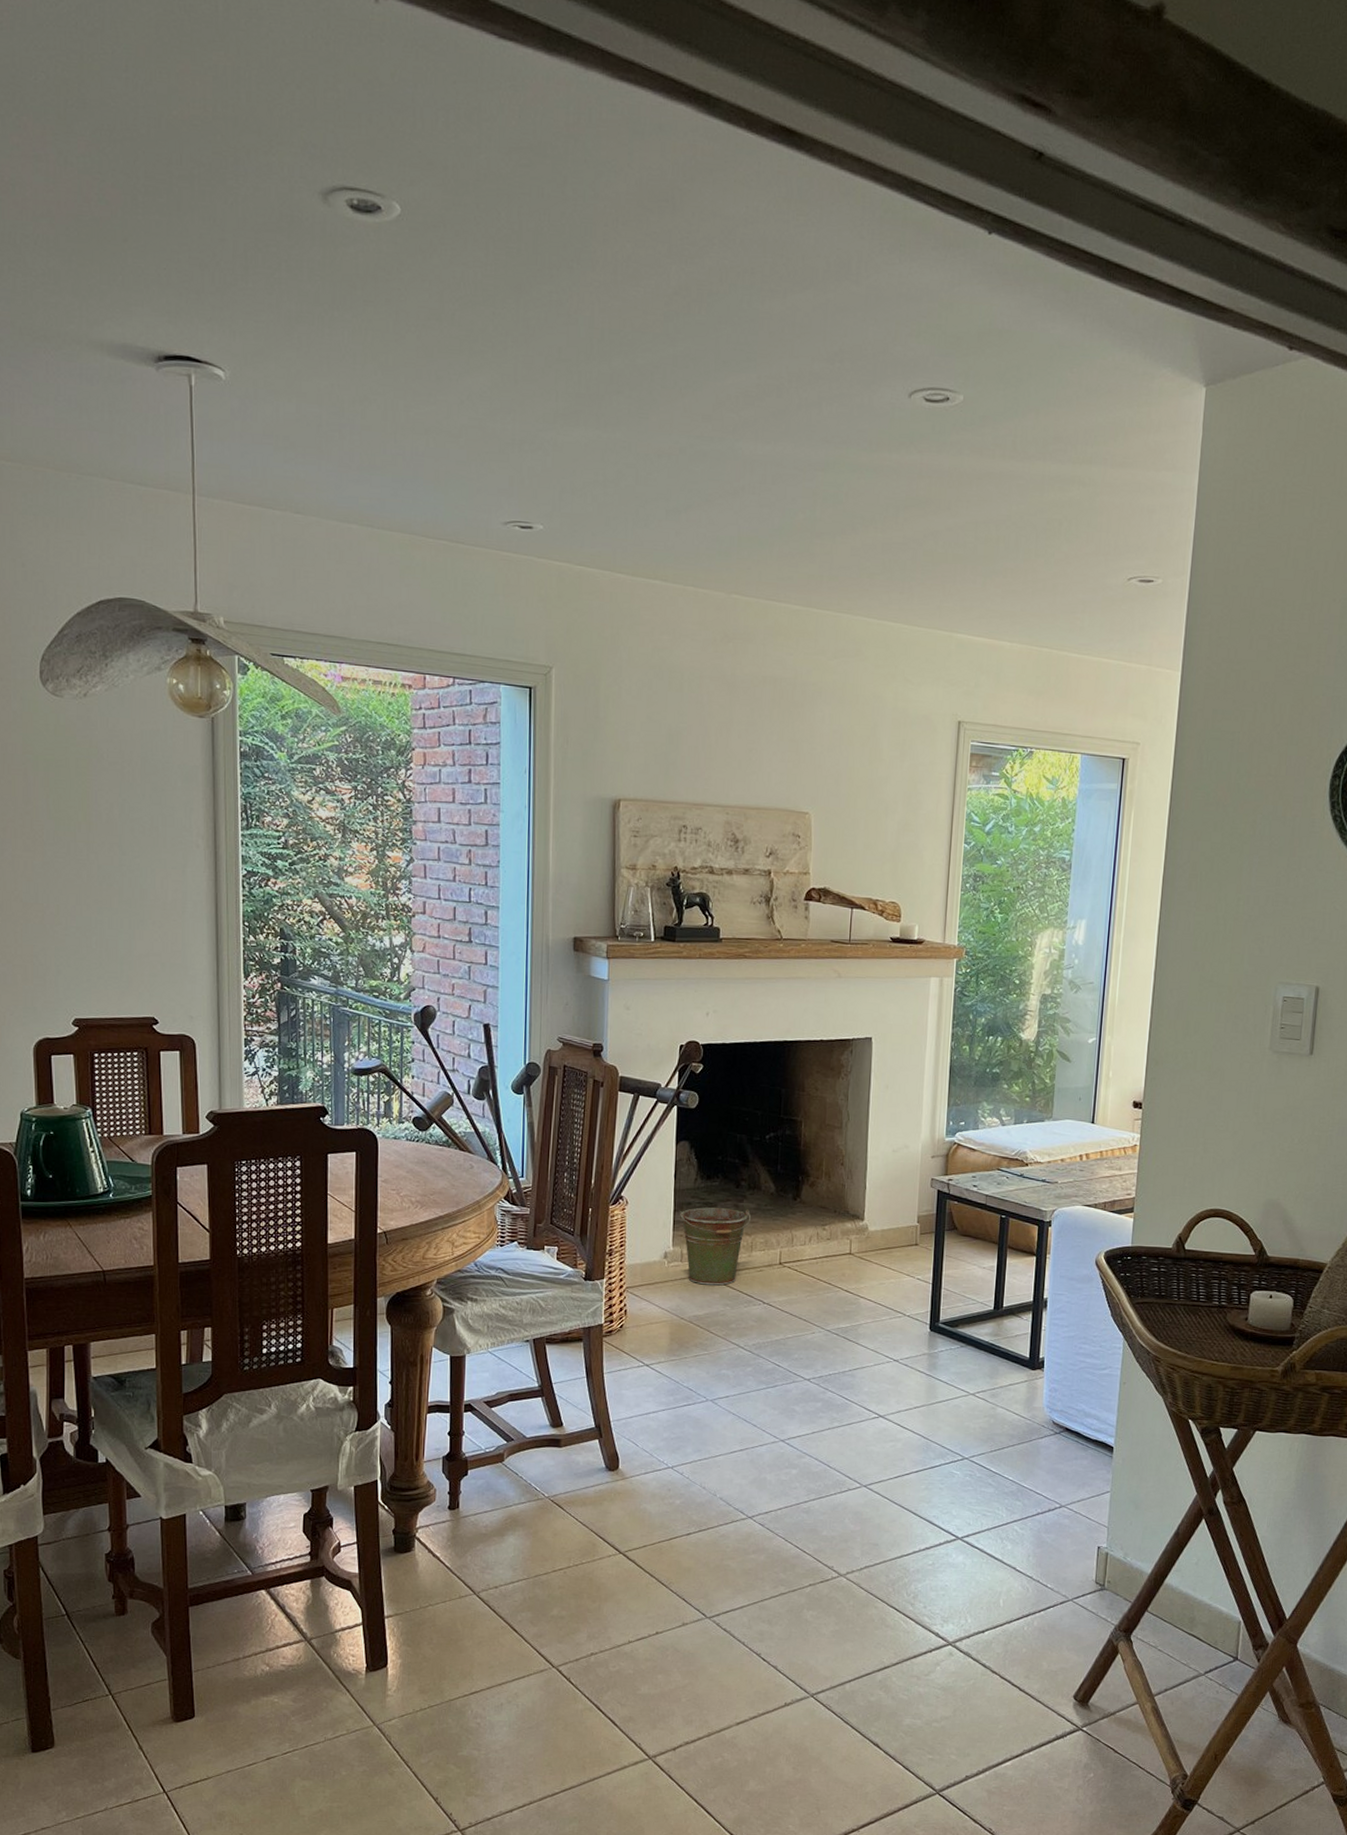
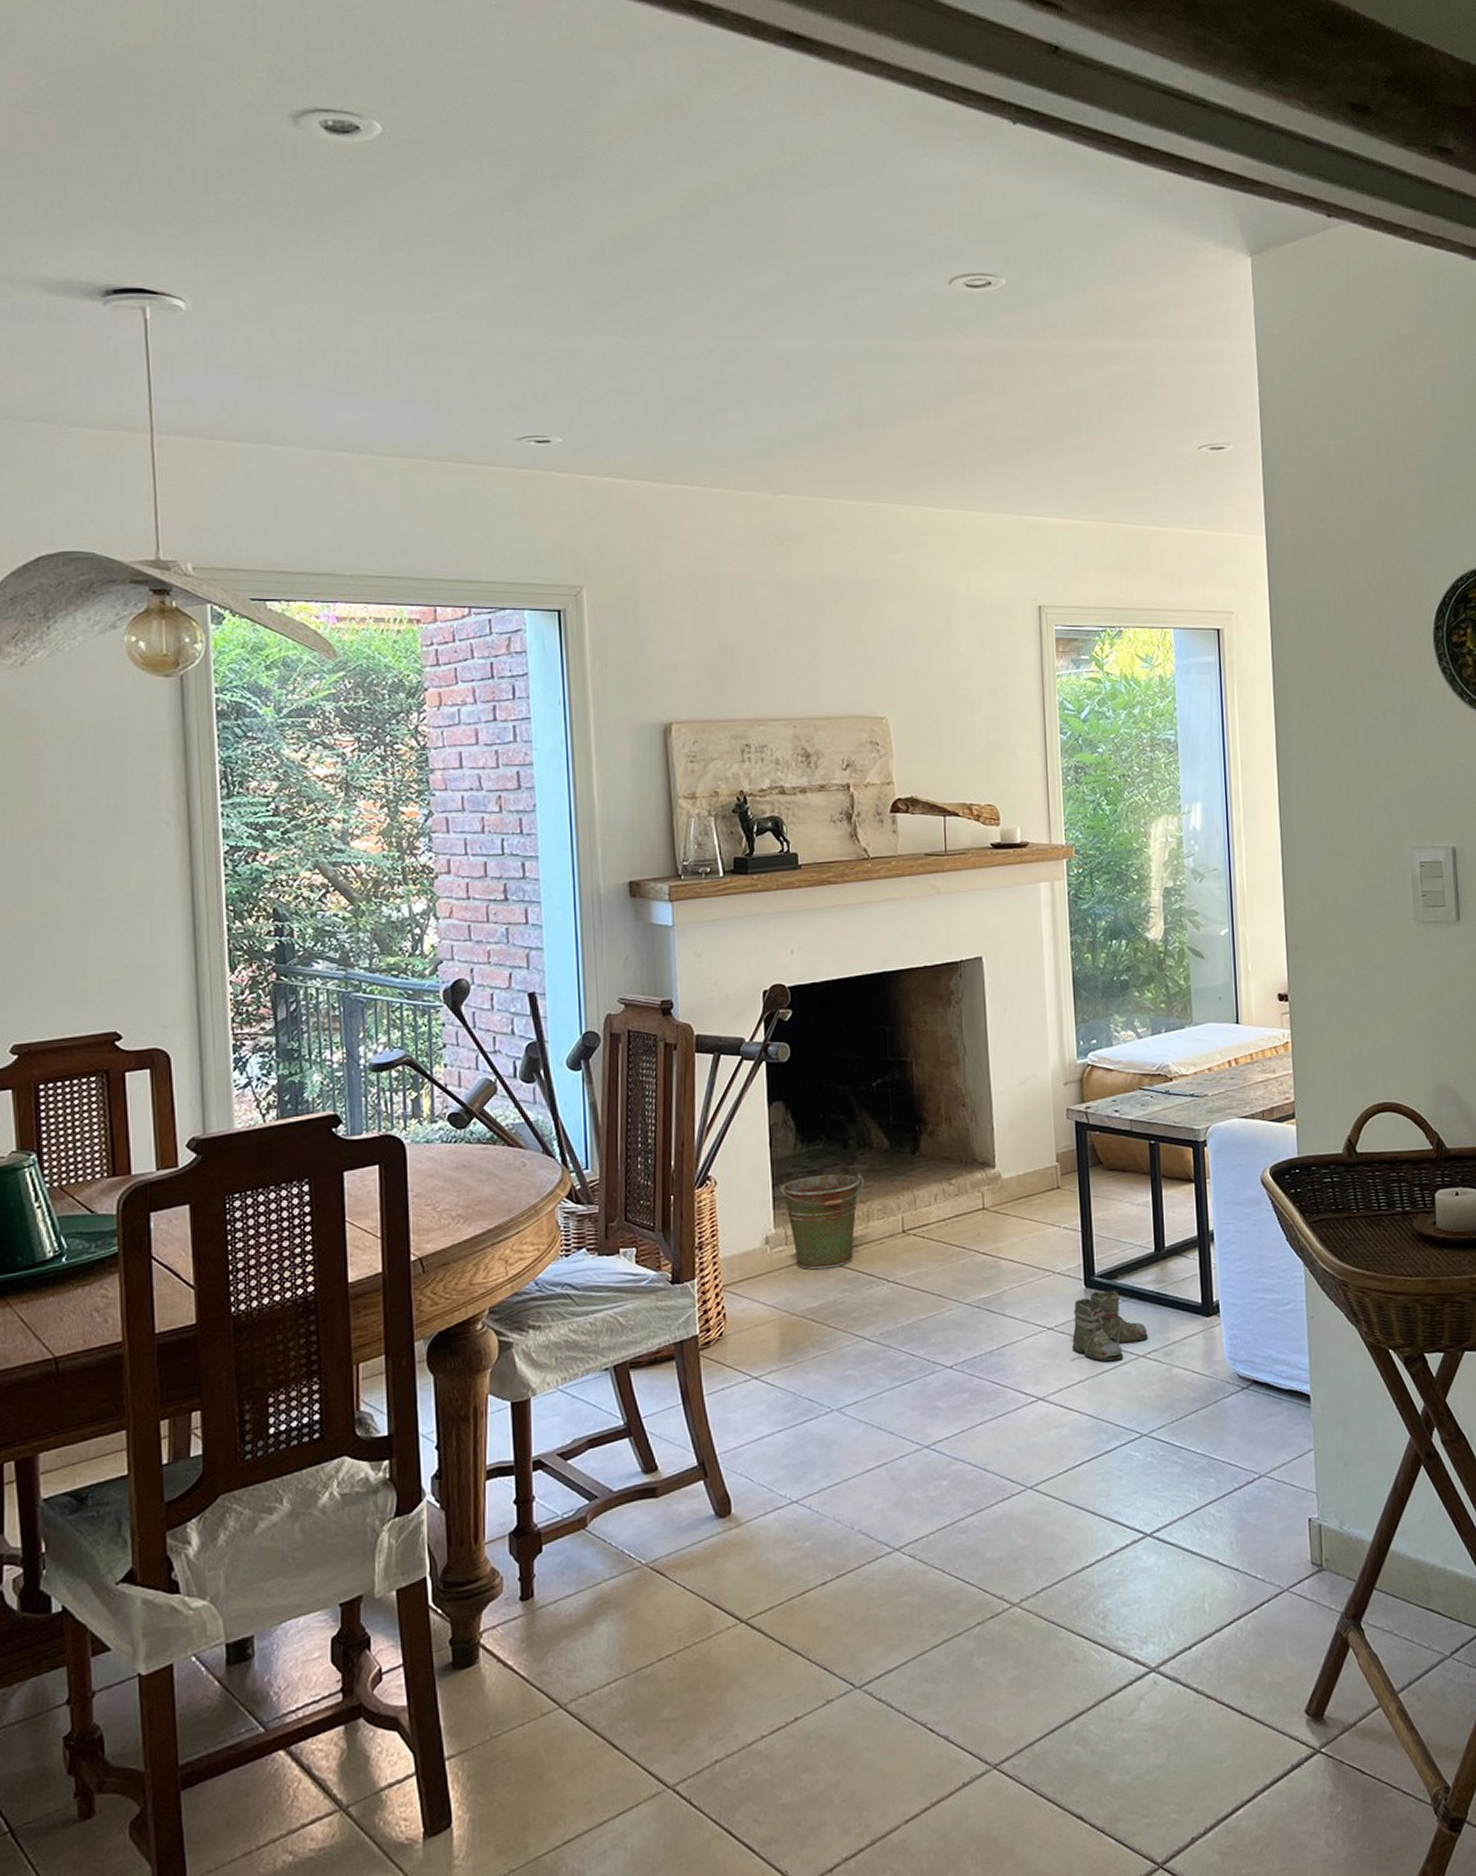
boots: none [911,1335,979,1395] -> present [1072,1291,1148,1362]

